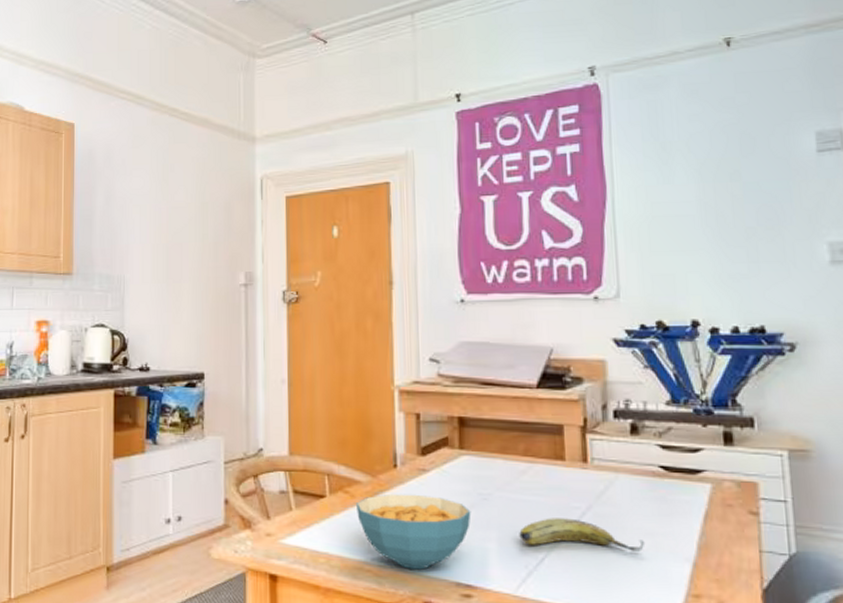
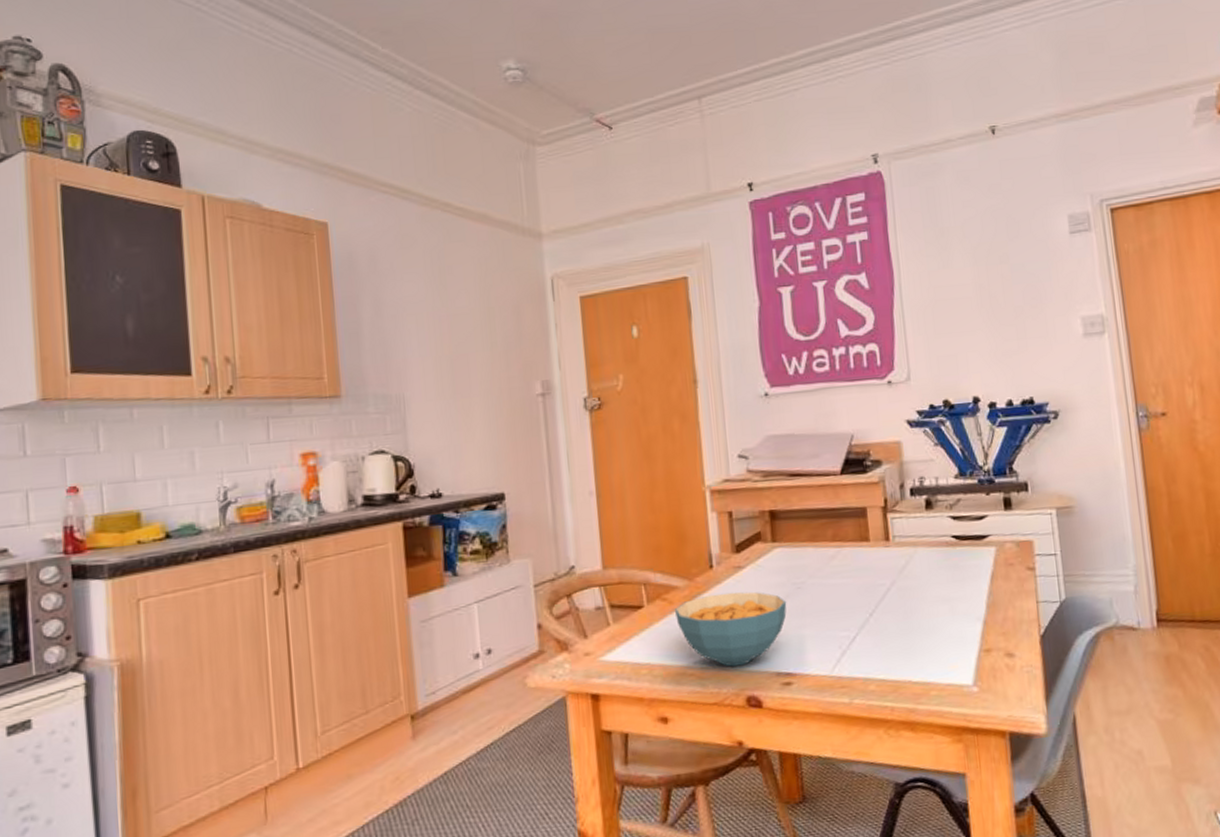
fruit: present [519,518,646,552] -> none [832,595,943,626]

